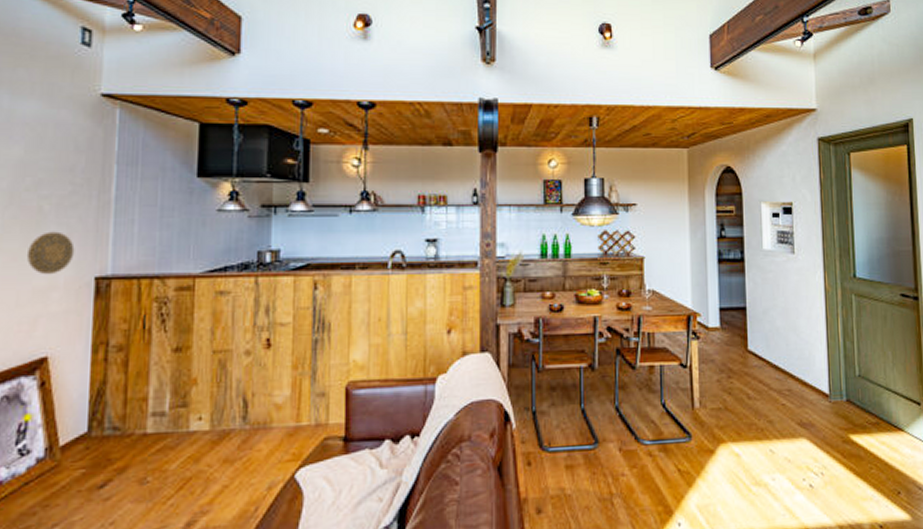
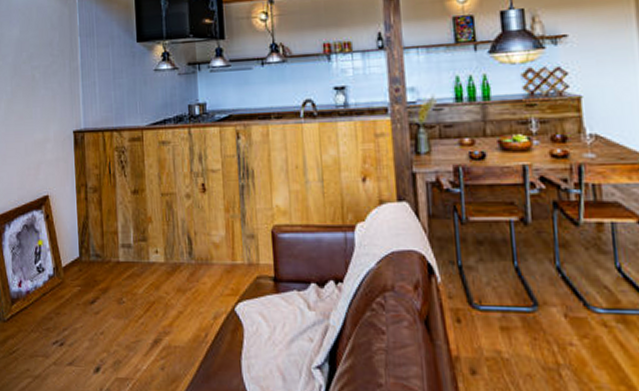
decorative plate: present [26,231,75,275] -> none [28,94,58,130]

